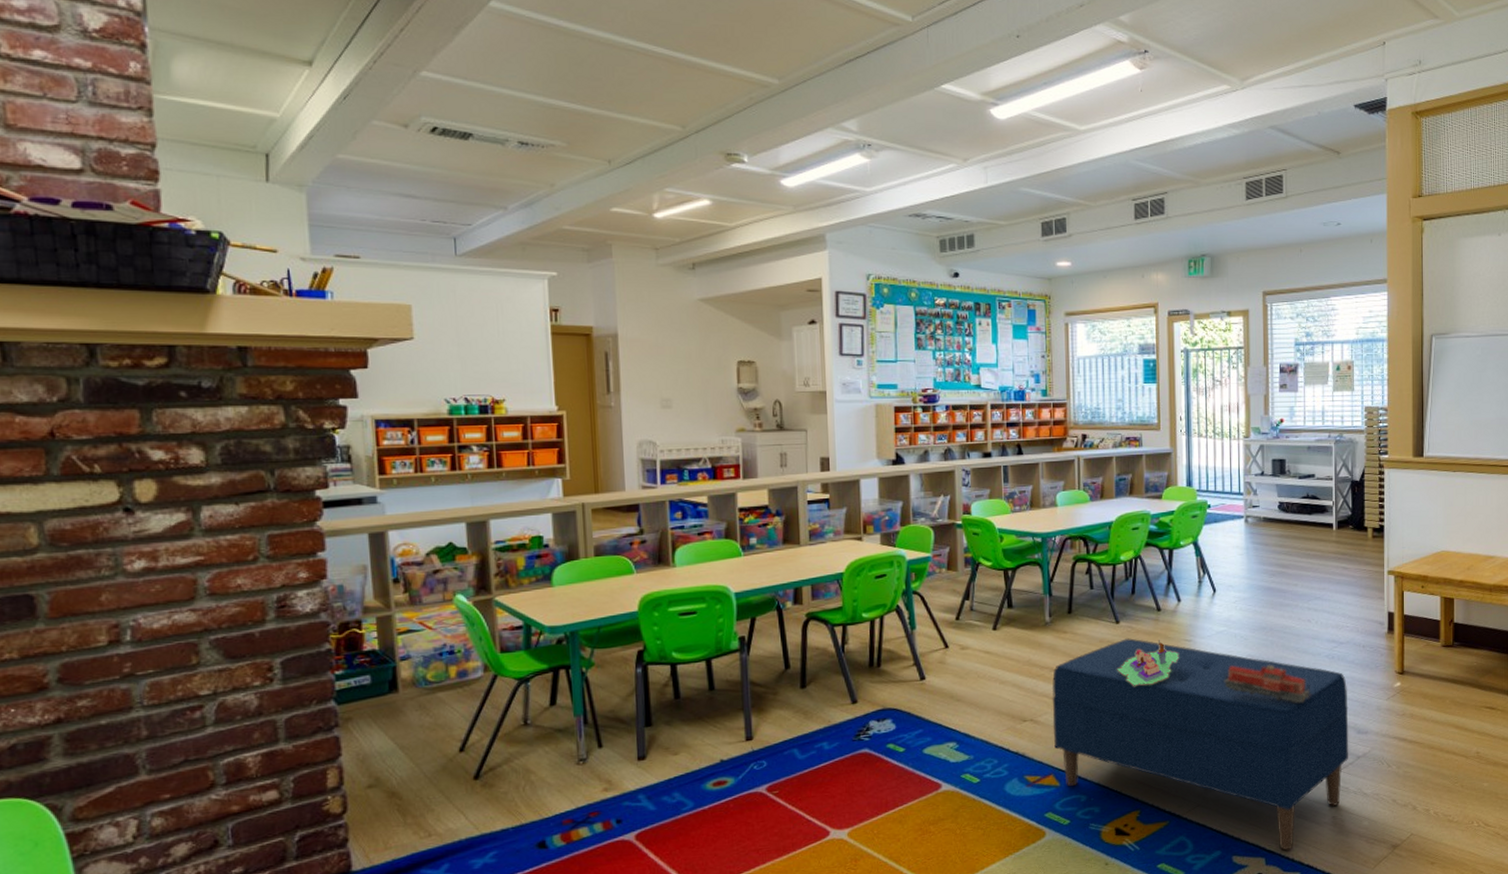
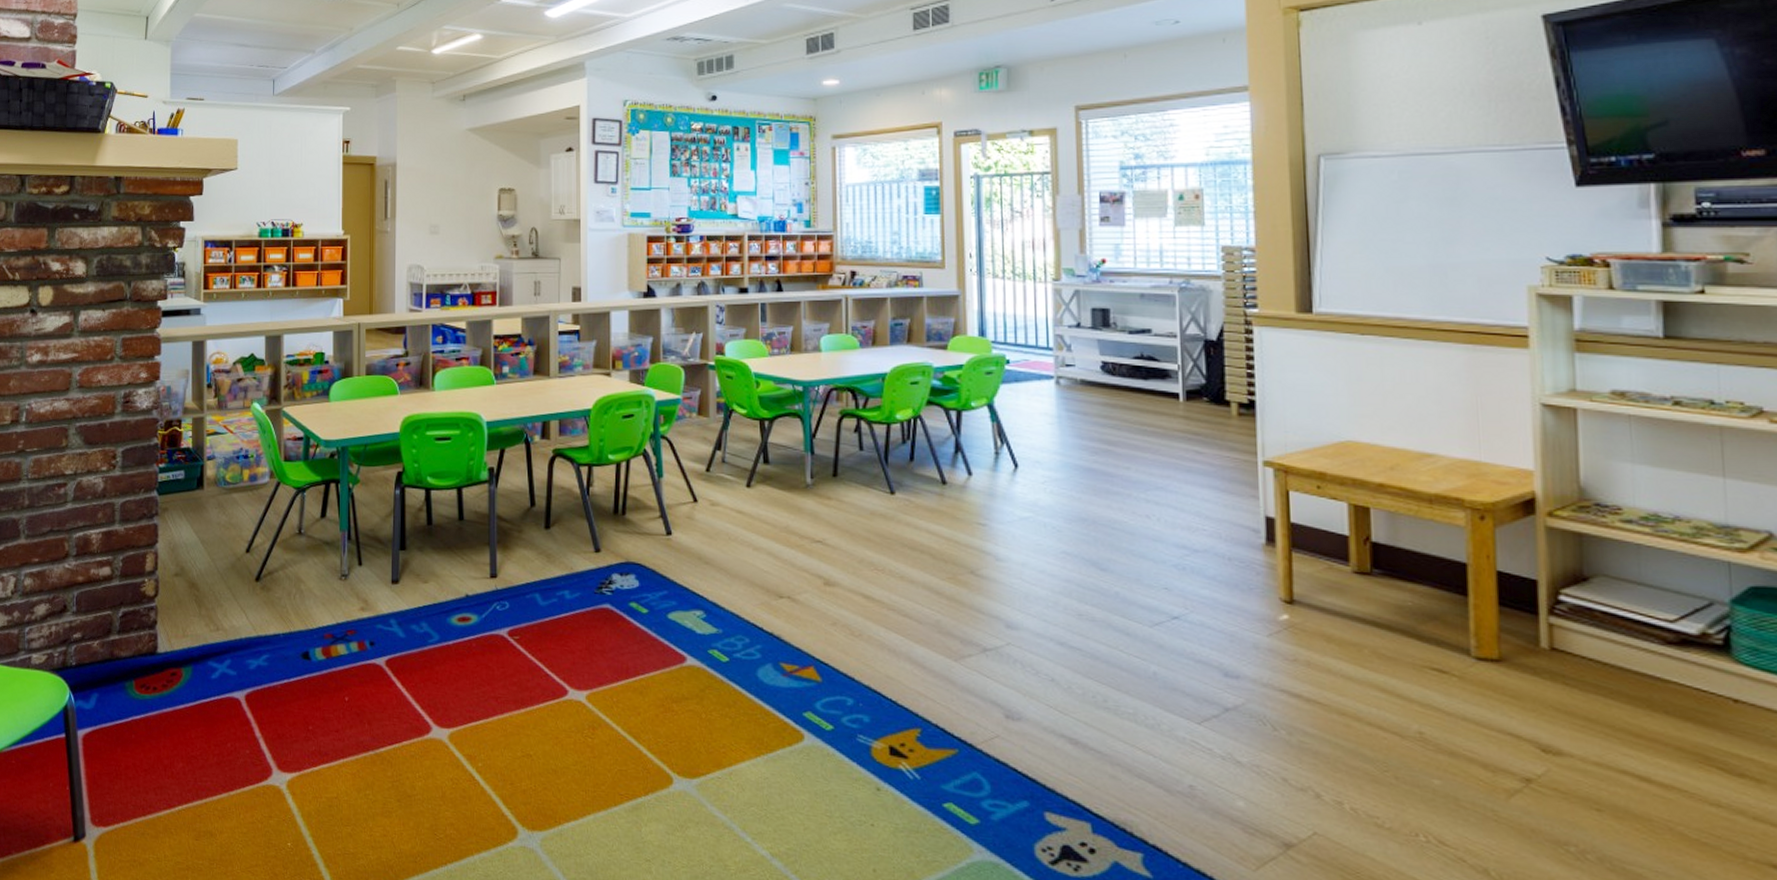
bench: present [1051,638,1349,850] -> none [813,513,1212,820]
toy building blocks: present [1117,640,1179,686] -> none [892,520,970,574]
toy train: present [1223,665,1313,703] -> none [1028,562,1155,623]

